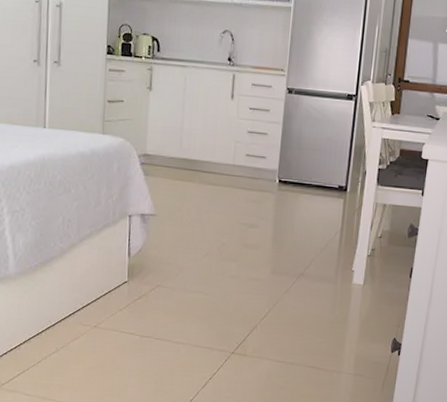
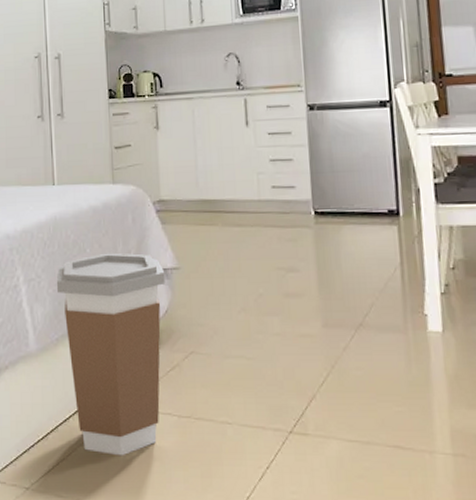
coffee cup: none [39,195,143,365] -> present [56,253,166,456]

